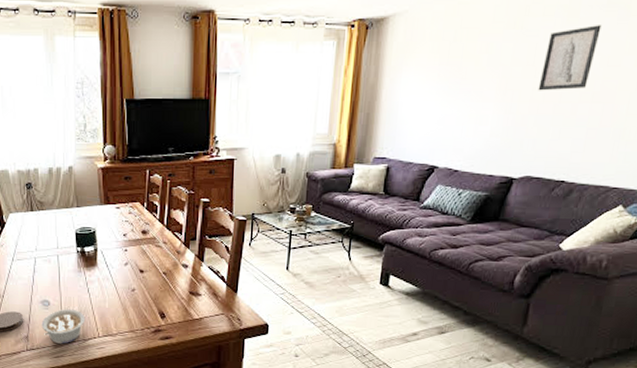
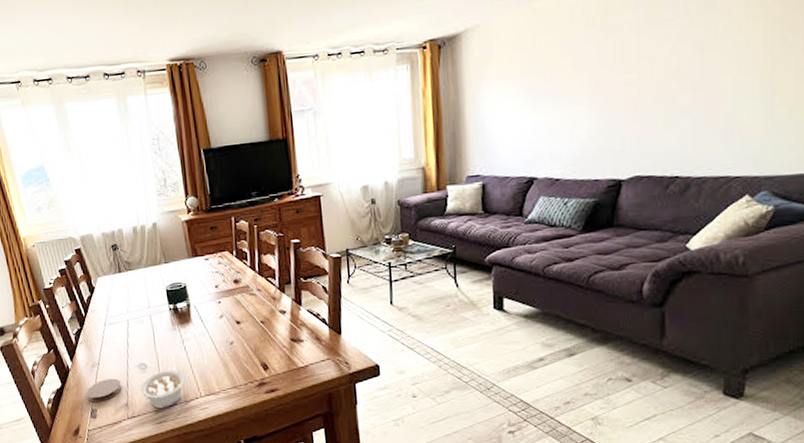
wall art: present [537,25,602,91] -> none [631,12,688,87]

